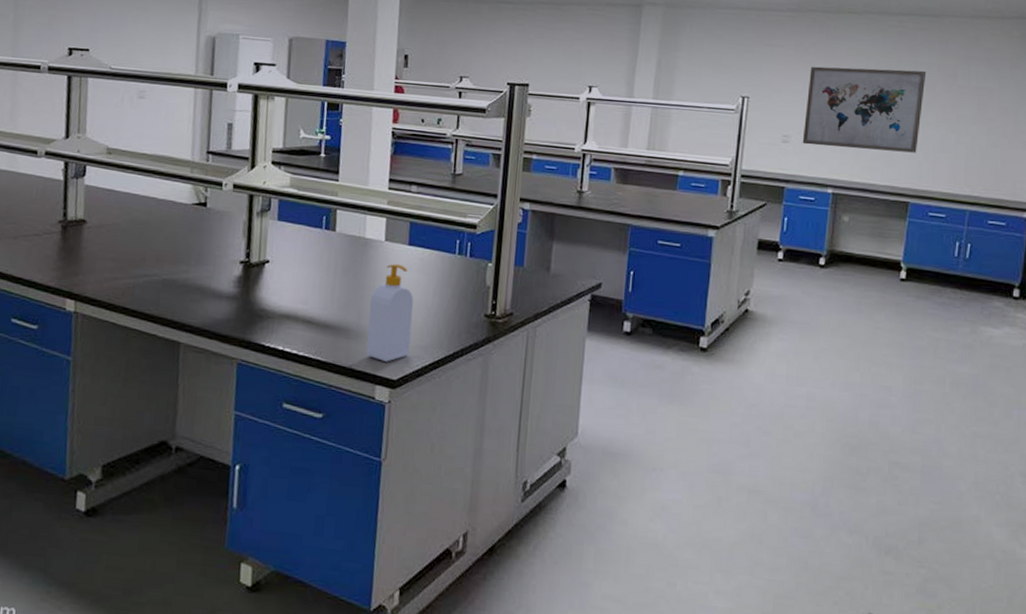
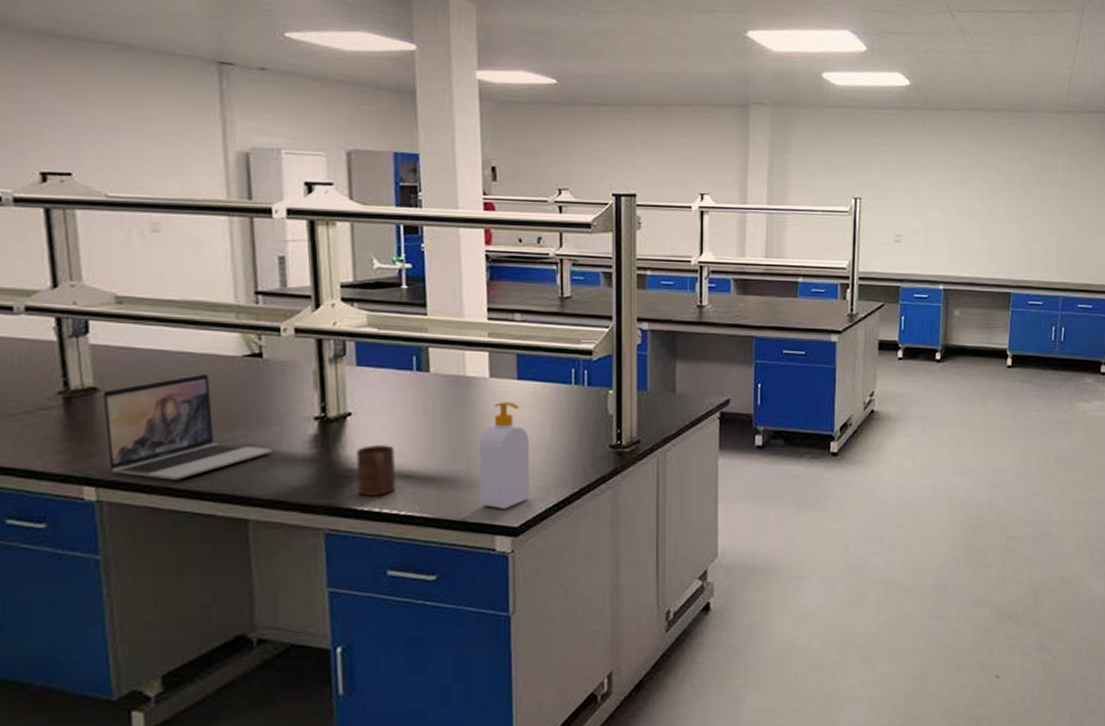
laptop: none [85,215,205,302] -> present [102,373,272,480]
cup: none [267,290,301,336] -> present [356,444,396,496]
wall art: present [802,66,927,153] -> none [913,164,1020,245]

